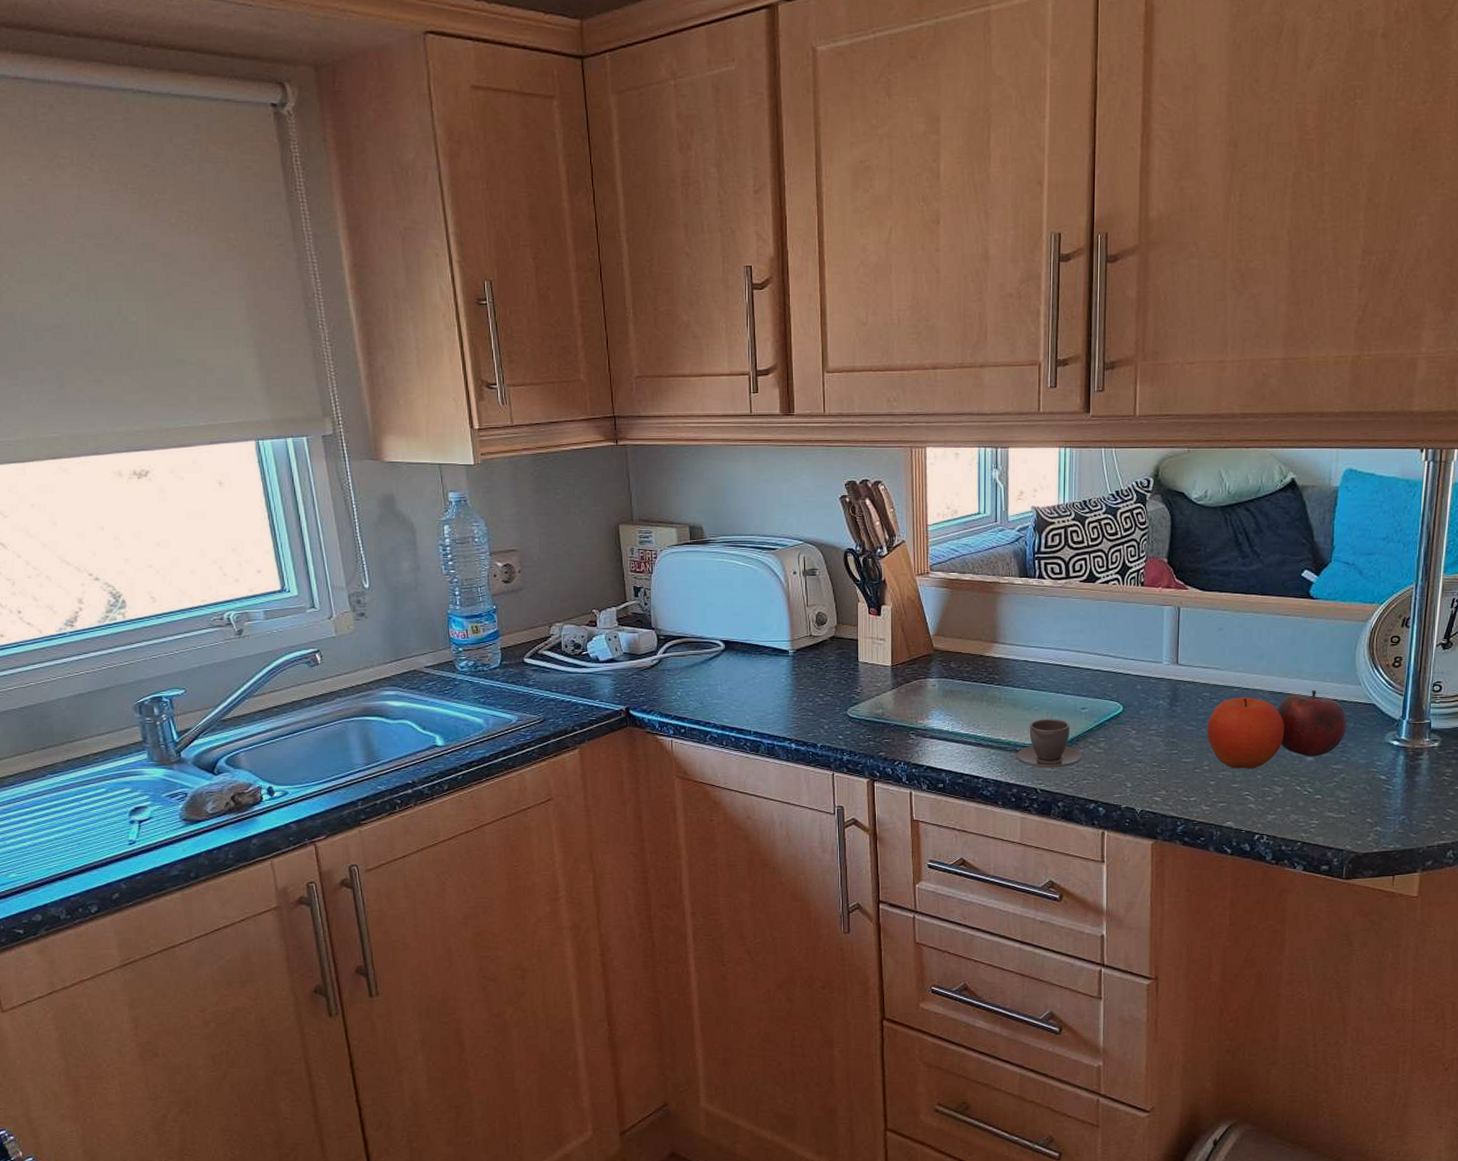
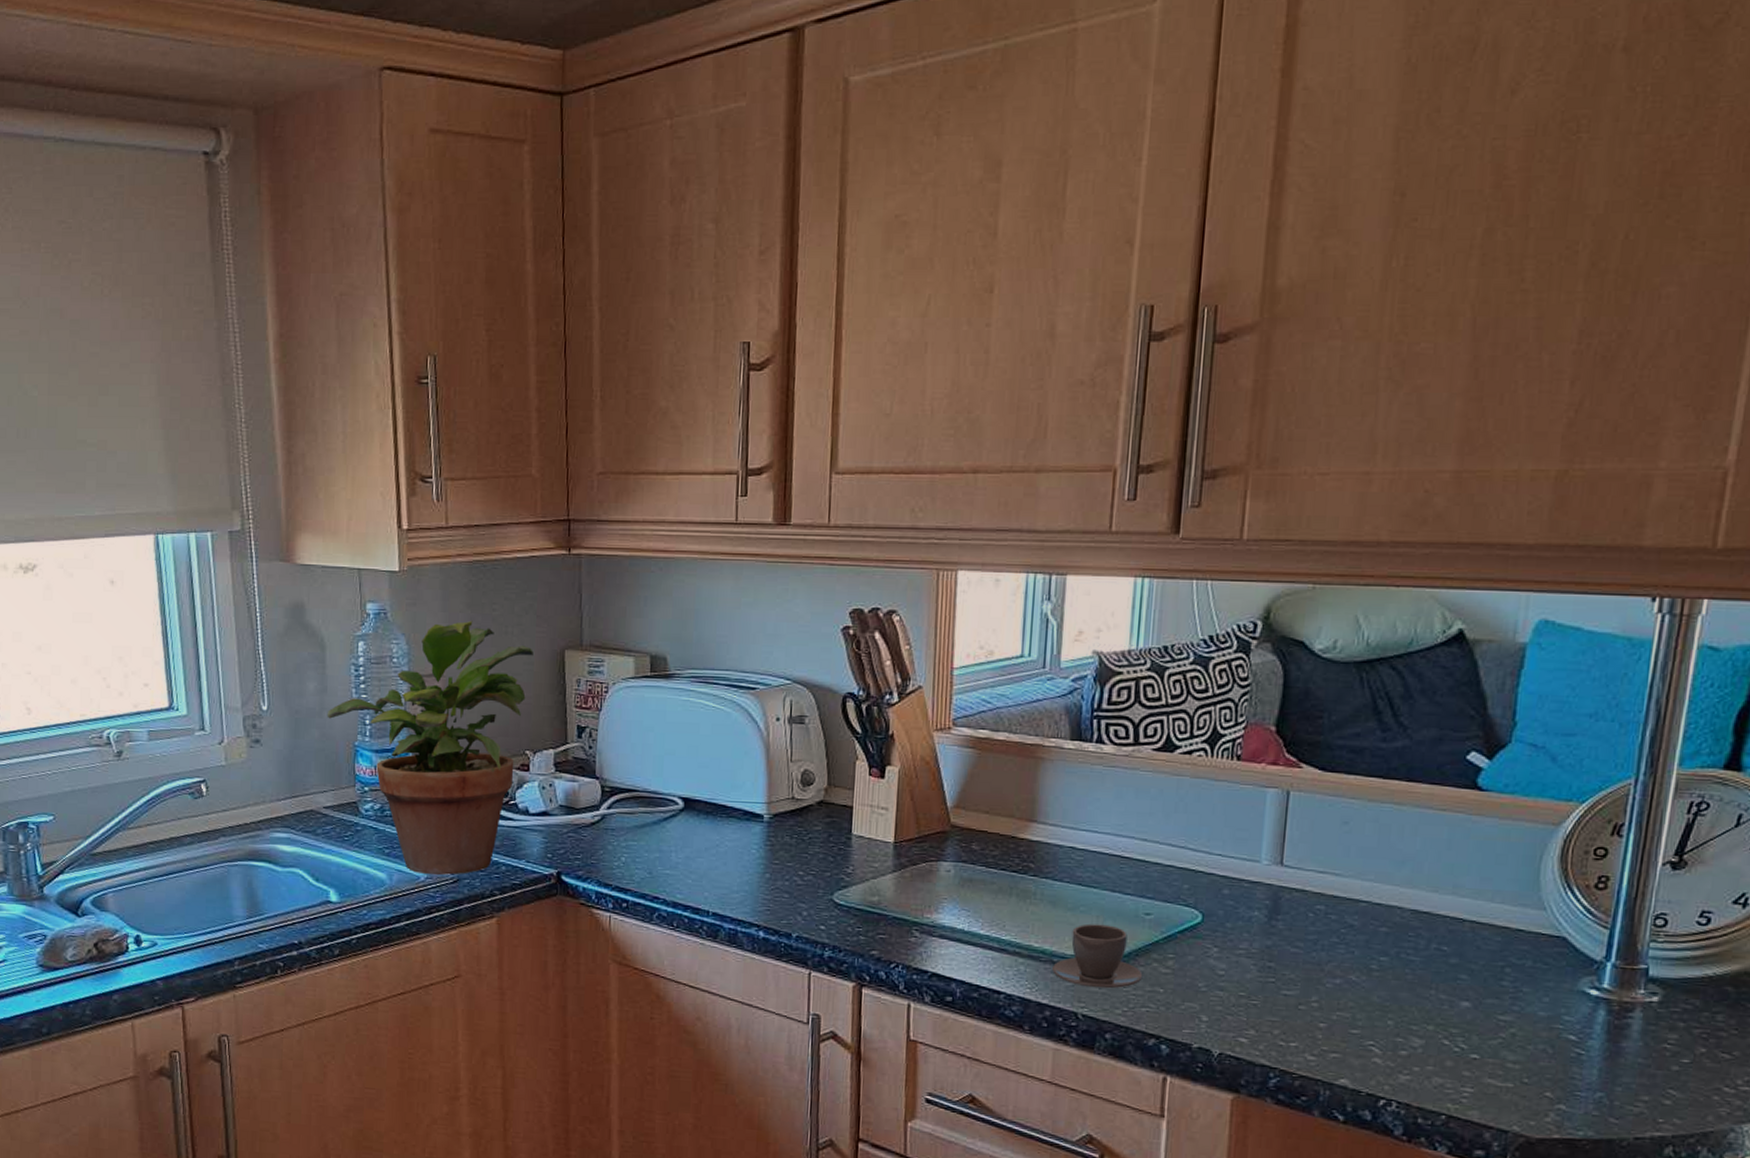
potted plant: none [421,503,593,717] -> present [326,620,533,875]
fruit: present [1207,697,1285,769] -> none [1318,914,1432,1011]
fruit: present [1276,689,1347,757] -> none [1420,911,1523,1002]

